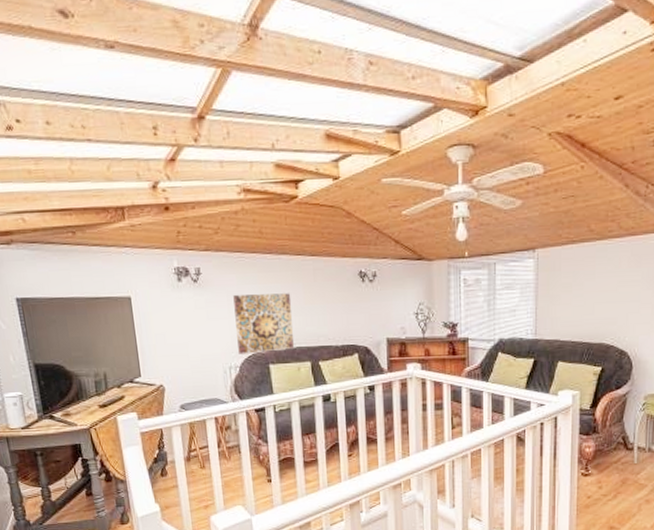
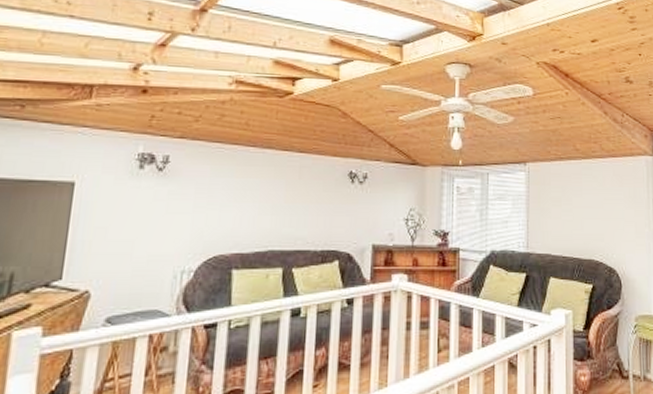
wall art: present [233,293,294,354] -> none [197,187,271,256]

